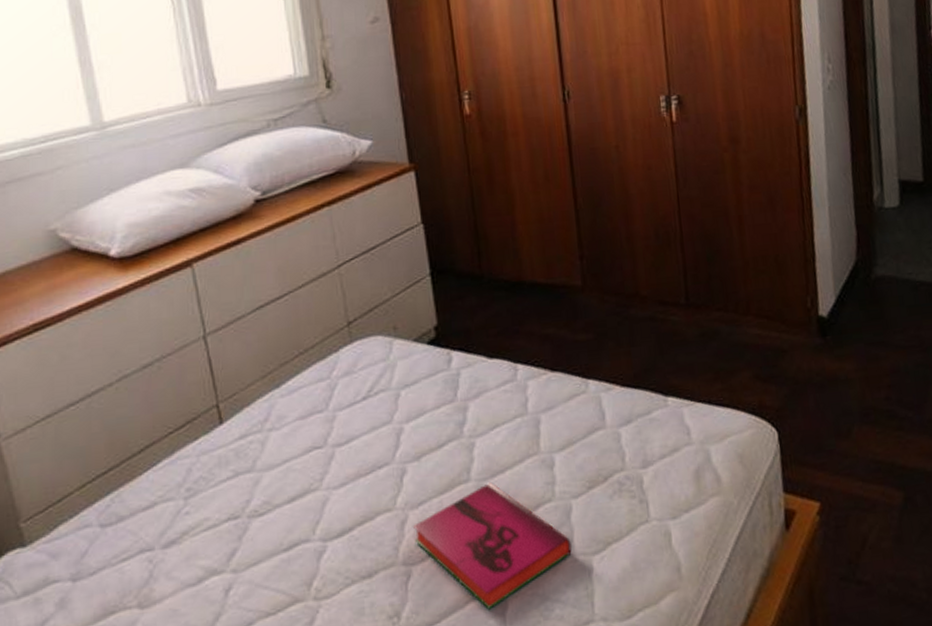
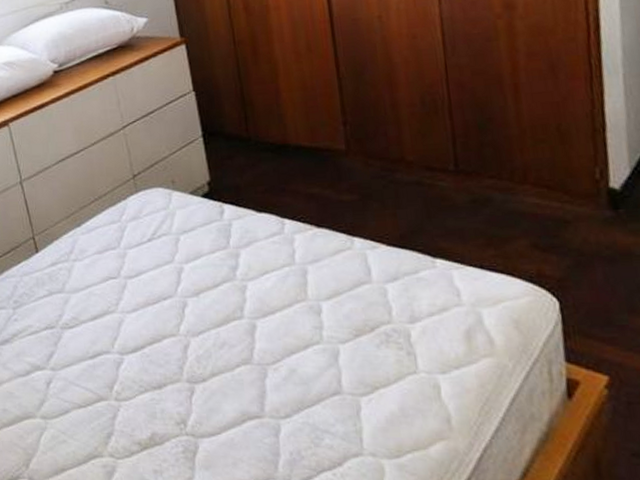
hardback book: present [413,481,572,610] -> none [195,320,340,430]

